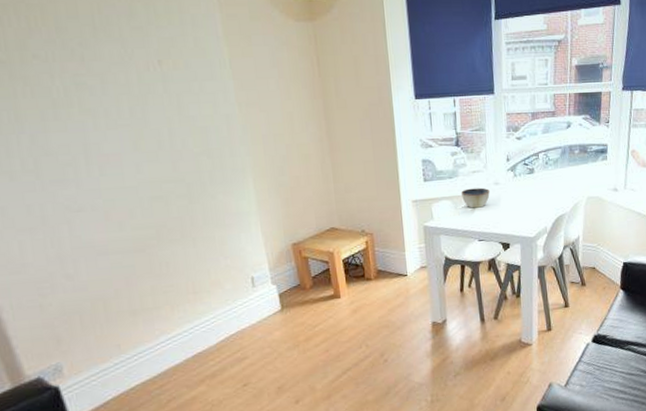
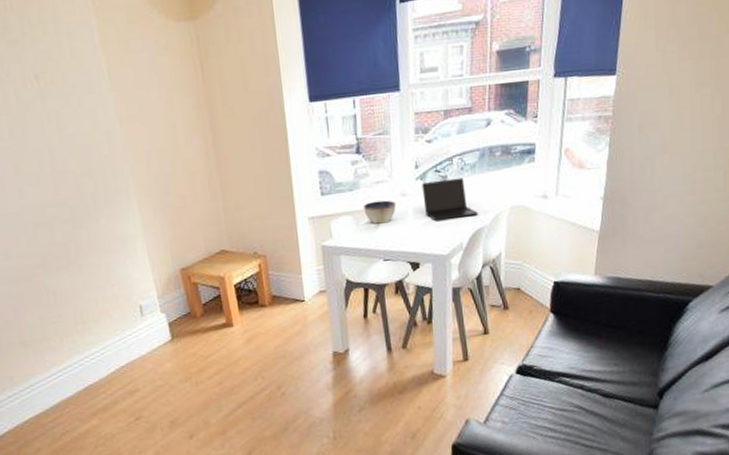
laptop: none [512,171,560,208] -> present [422,177,478,222]

